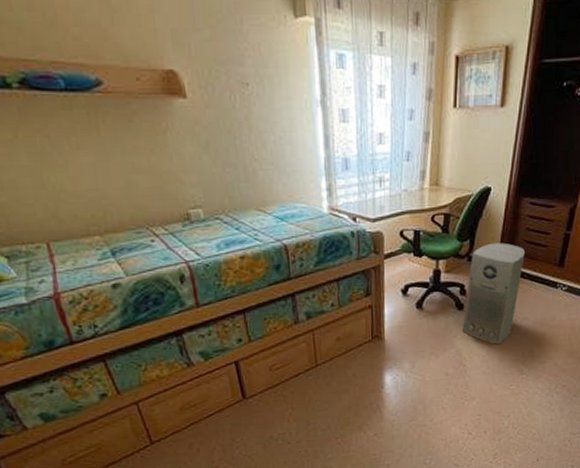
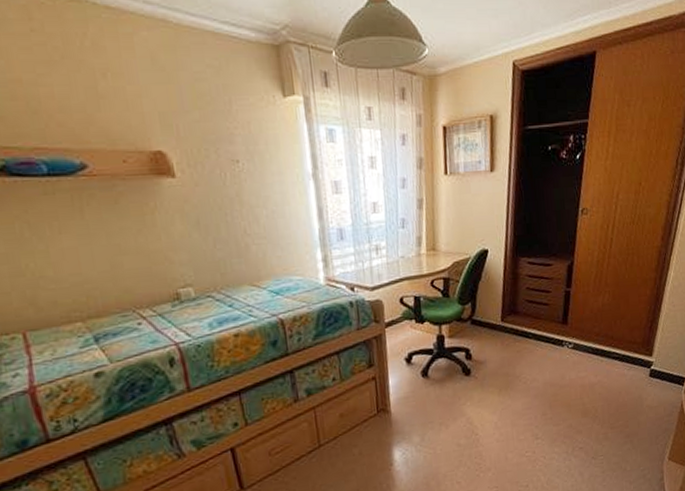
air purifier: present [463,243,525,345] -> none [471,303,528,410]

